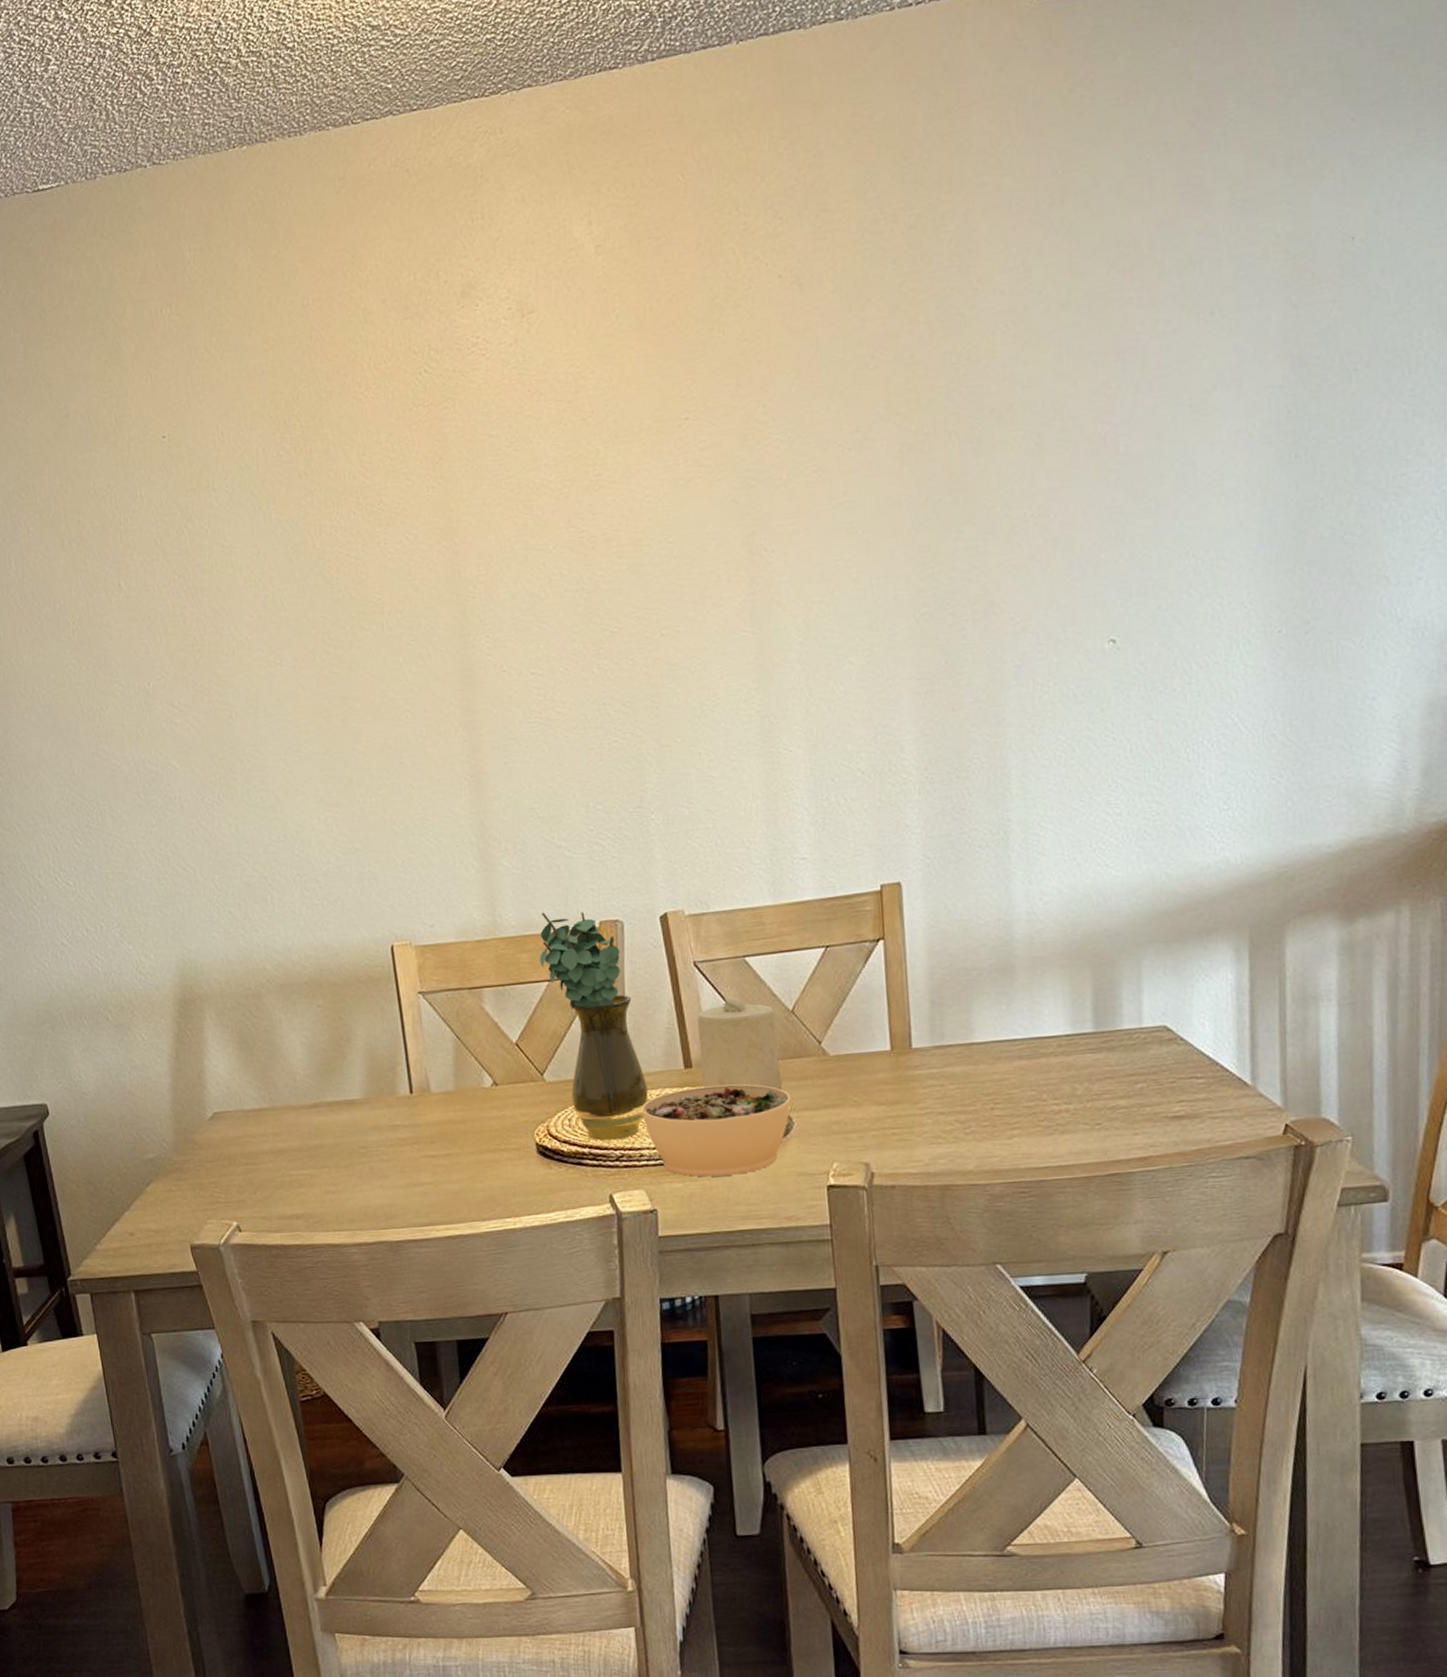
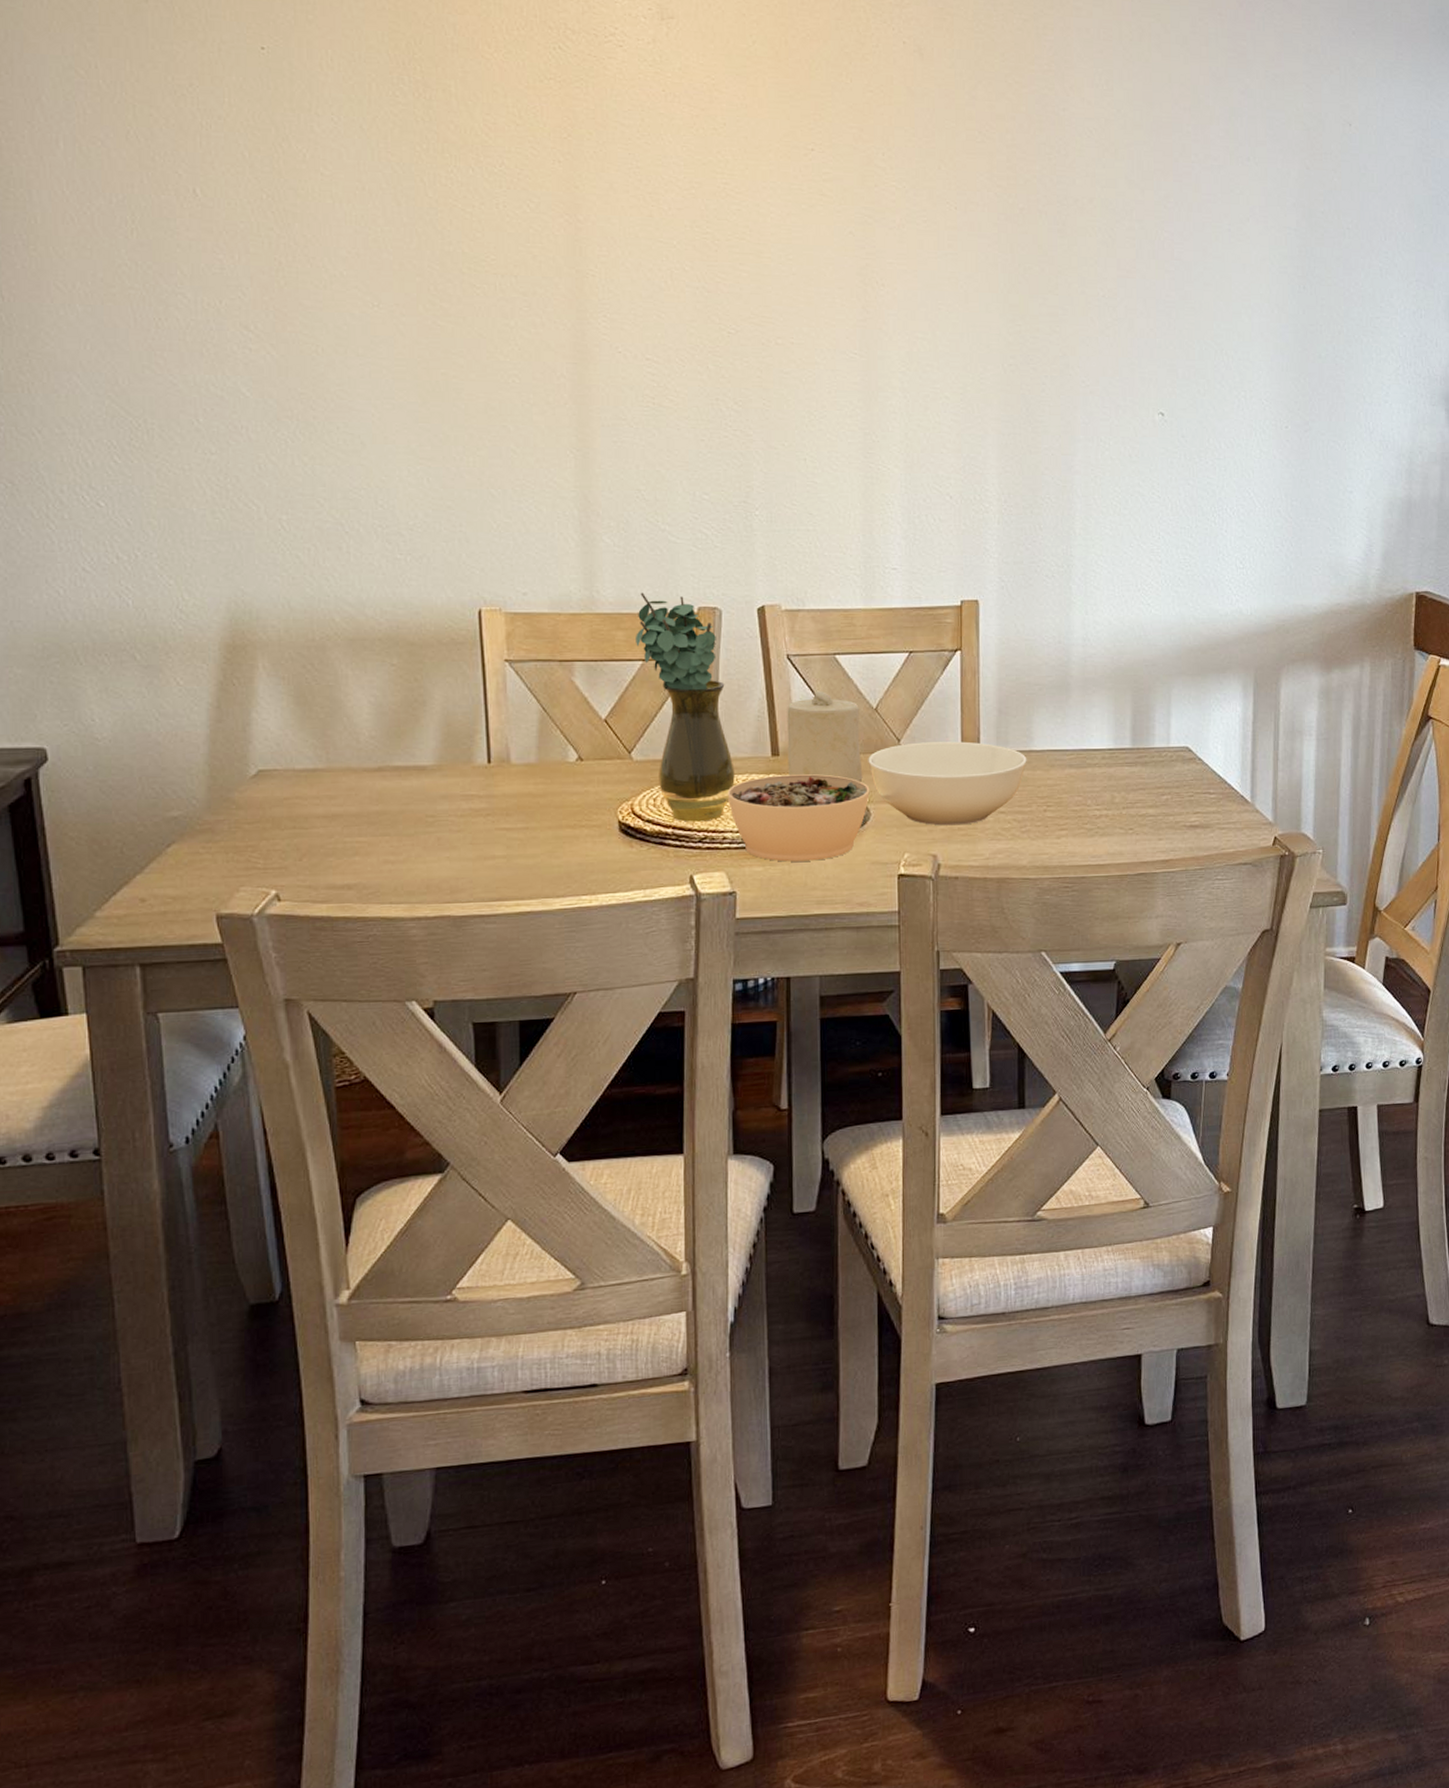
bowl: none [787,1038,968,1132] -> present [868,741,1027,826]

